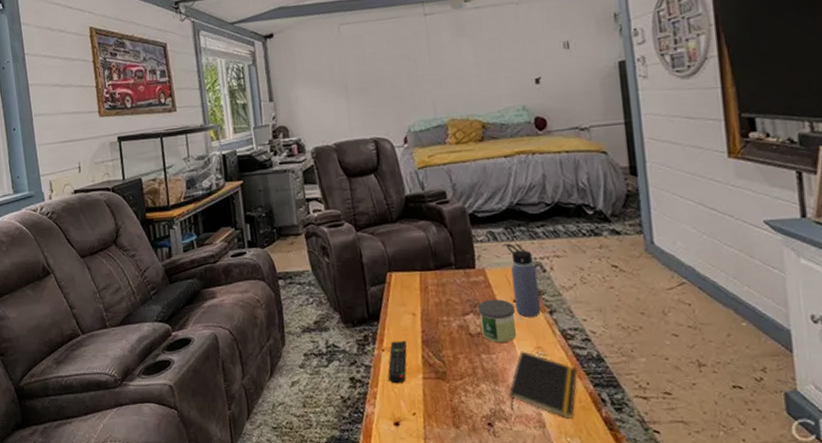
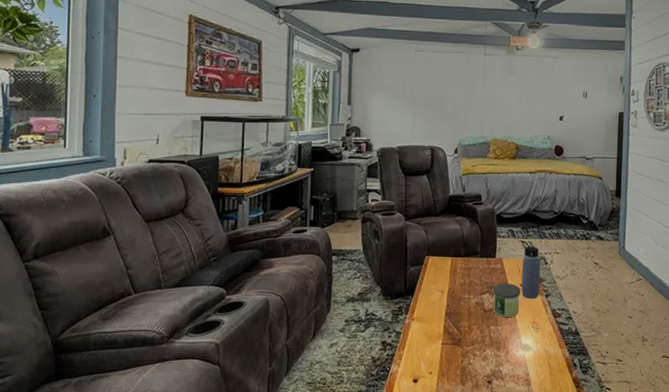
remote control: present [388,340,407,384] -> none [414,312,433,348]
notepad: present [508,351,577,420] -> none [506,325,559,379]

